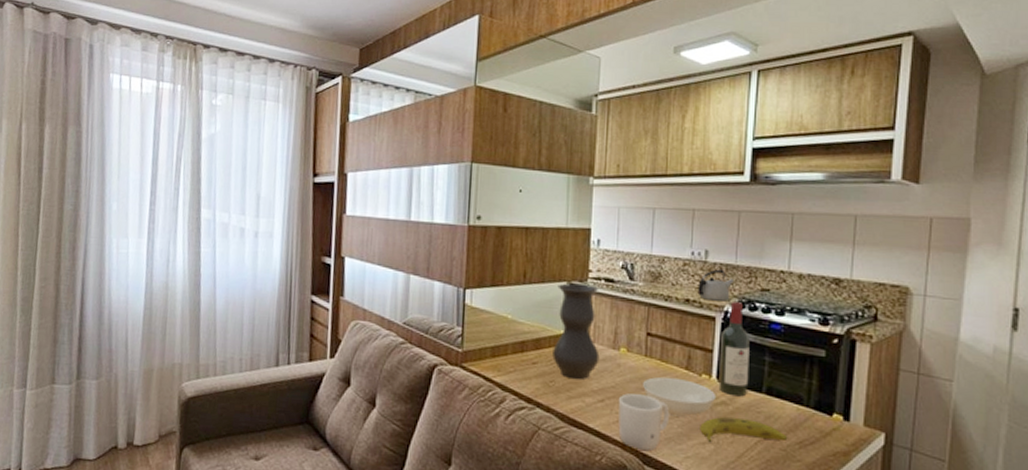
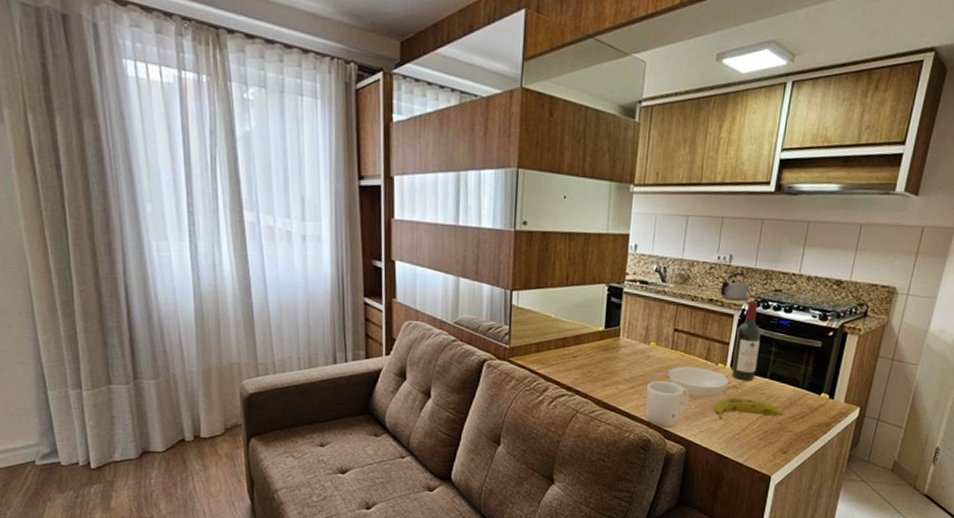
vase: present [552,283,600,379] -> none [591,285,633,370]

